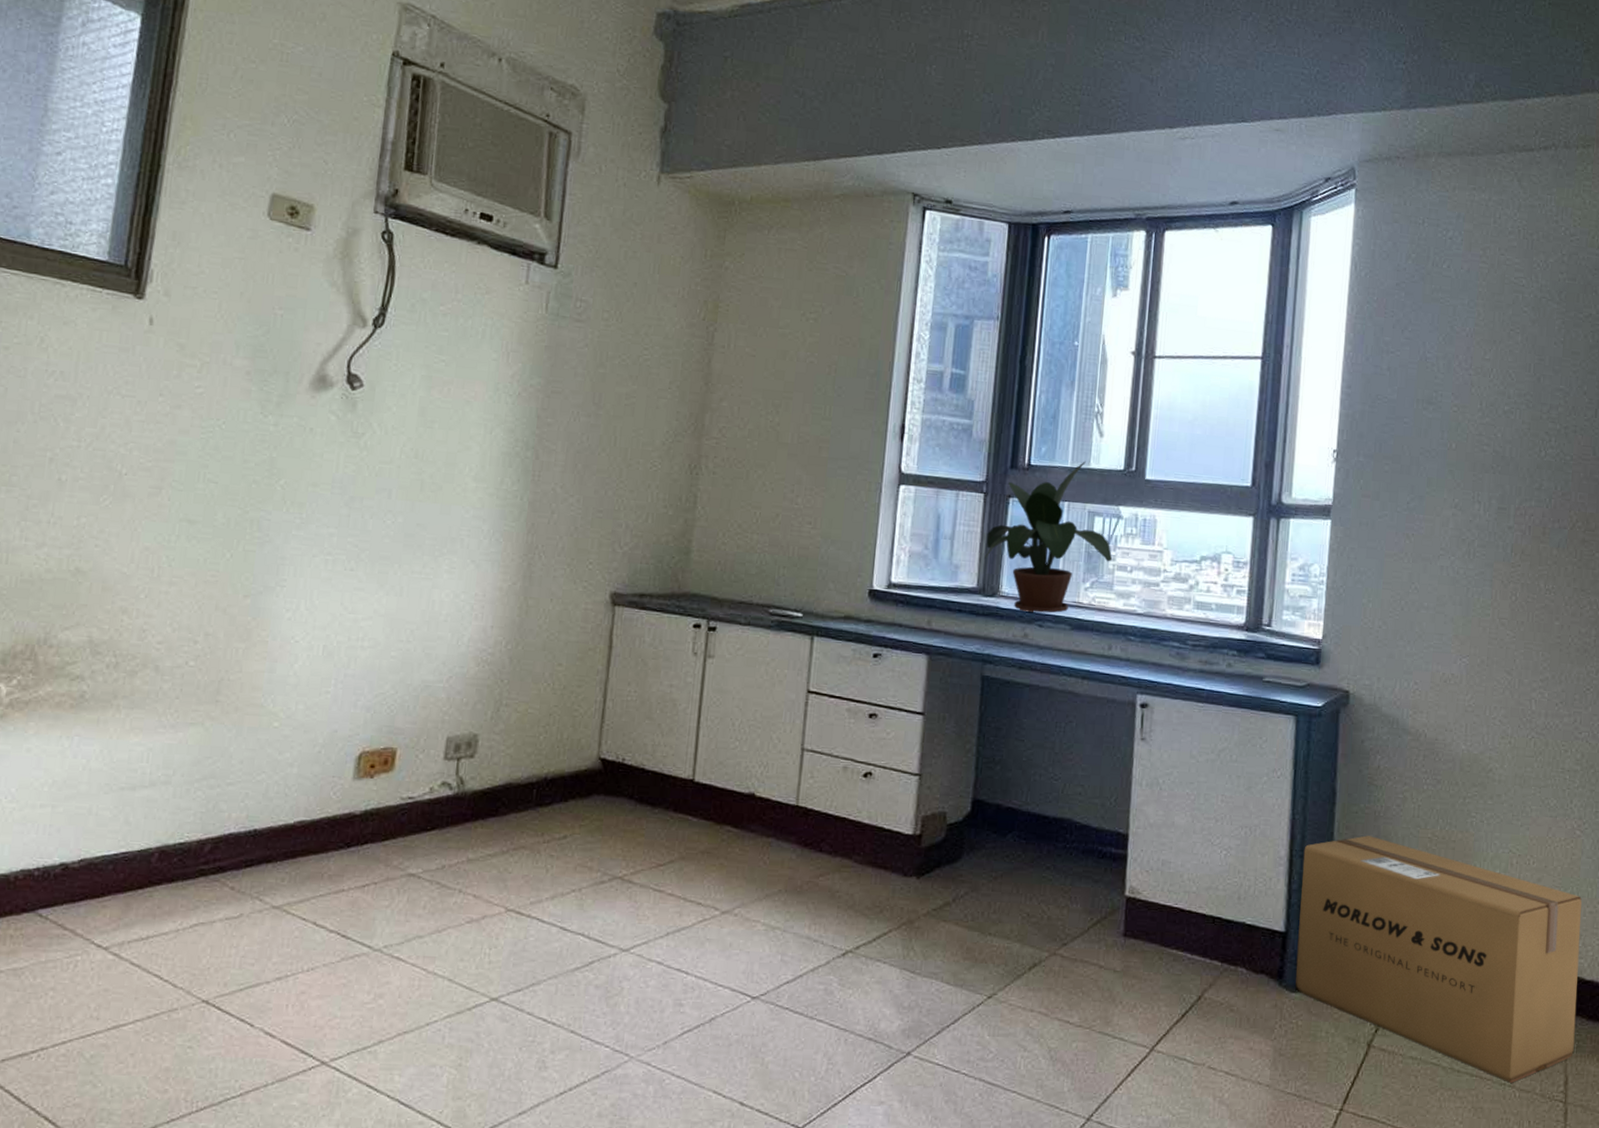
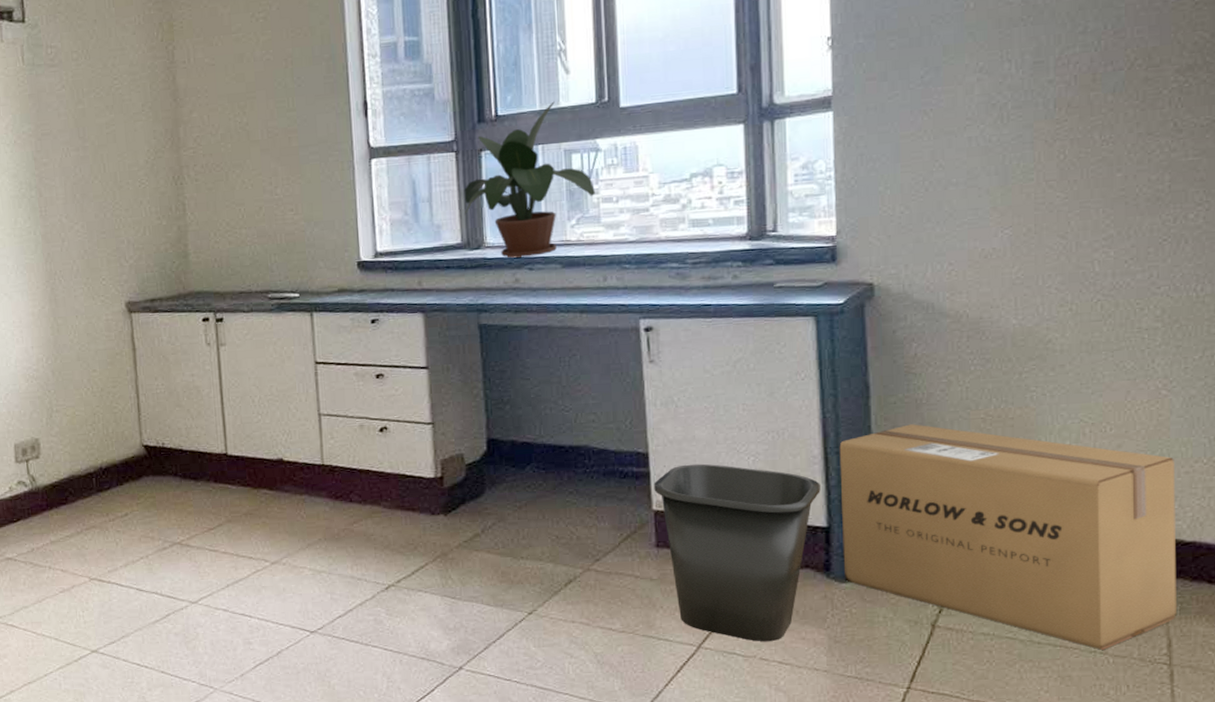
waste bin: none [1129,851,1283,1049] -> present [654,463,821,641]

